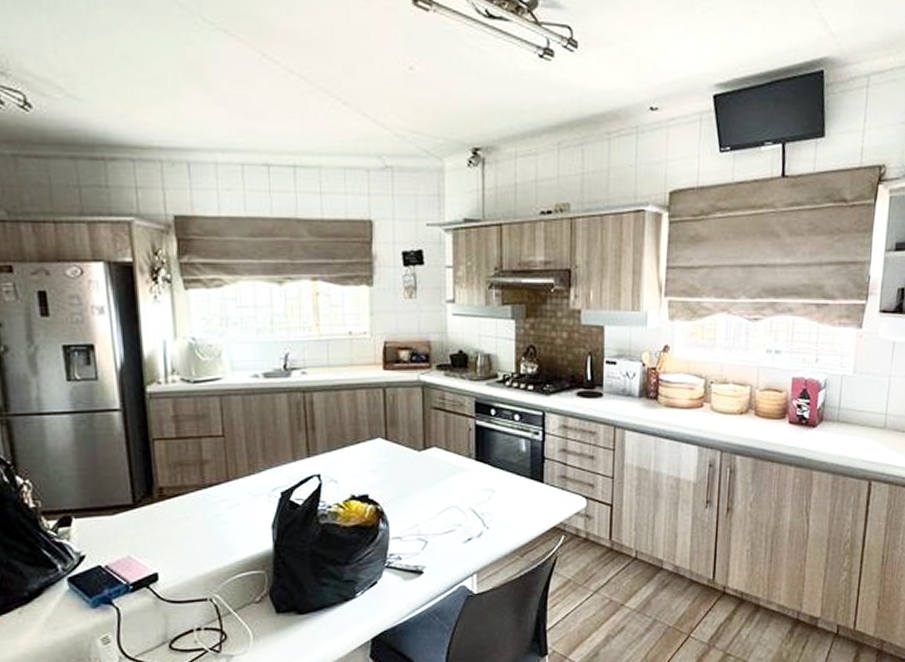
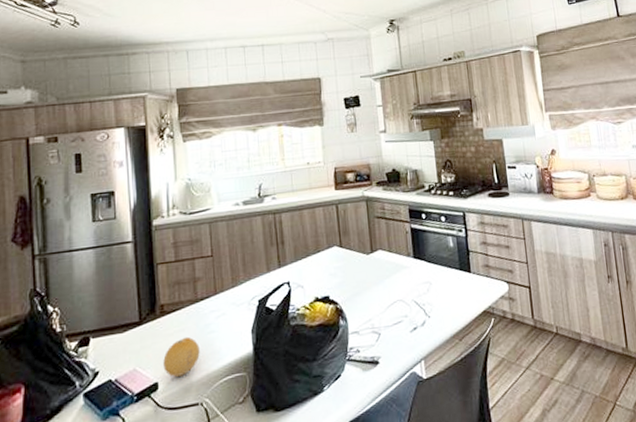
fruit: none [164,526,209,569] -> present [163,336,200,377]

